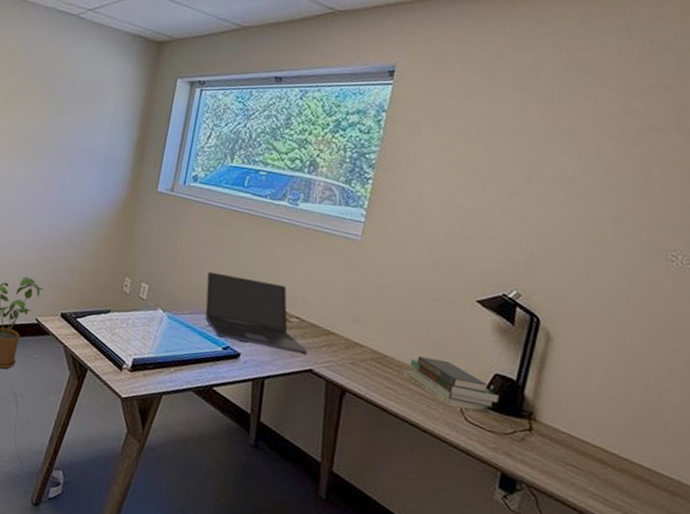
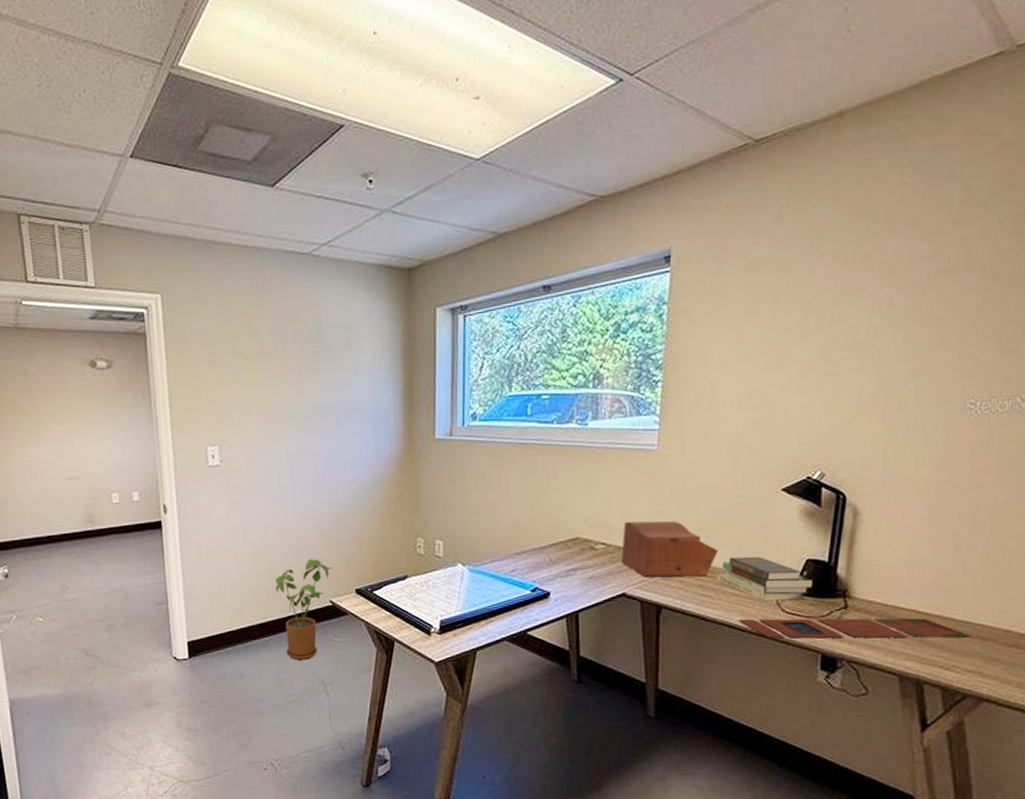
laptop: present [205,271,308,354] -> none [503,512,618,581]
sewing box: none [313,301,409,370] -> present [622,520,719,578]
papers: none [421,418,659,489] -> present [739,618,971,639]

